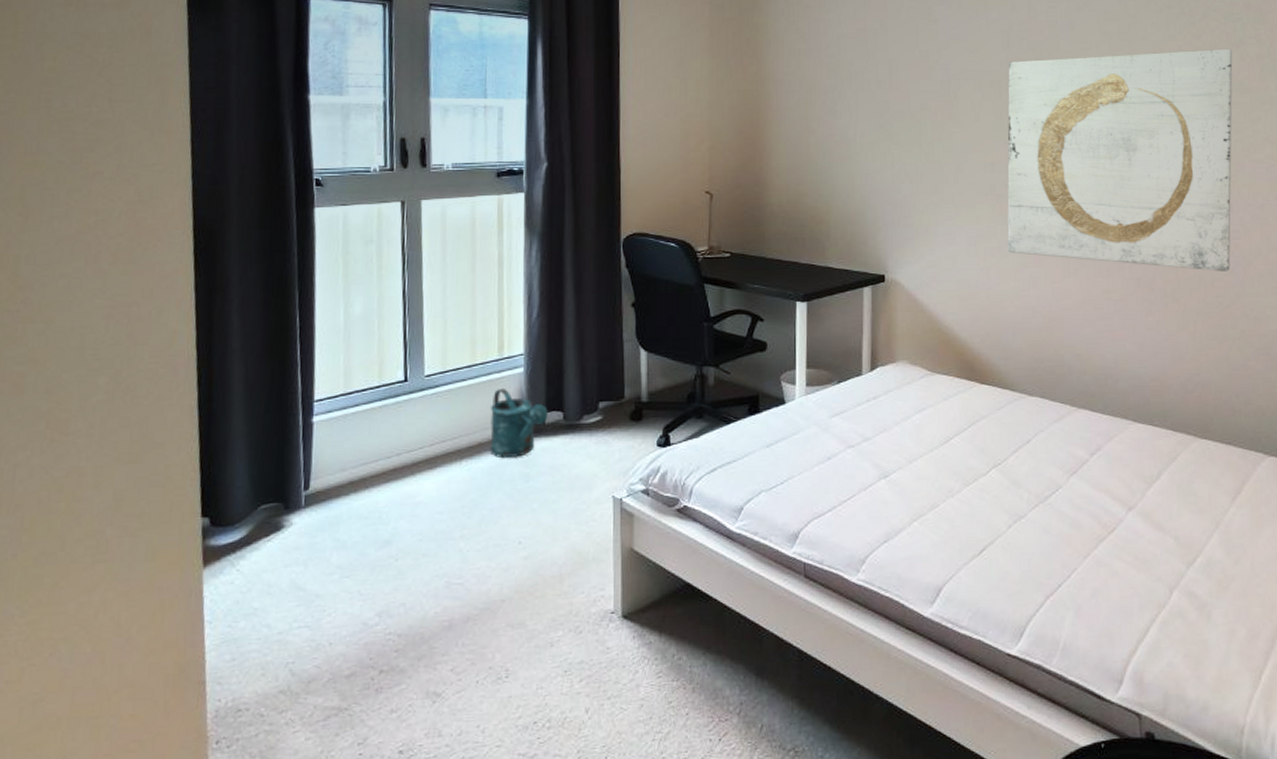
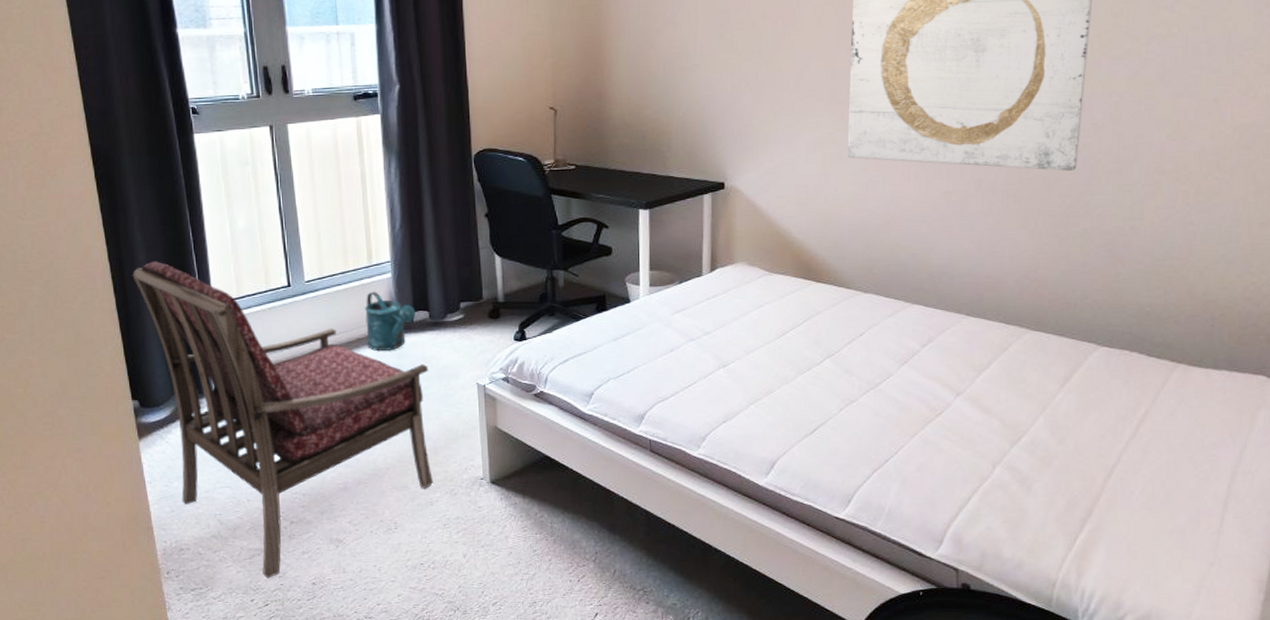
armchair: none [222,350,558,746] -> present [132,261,433,578]

